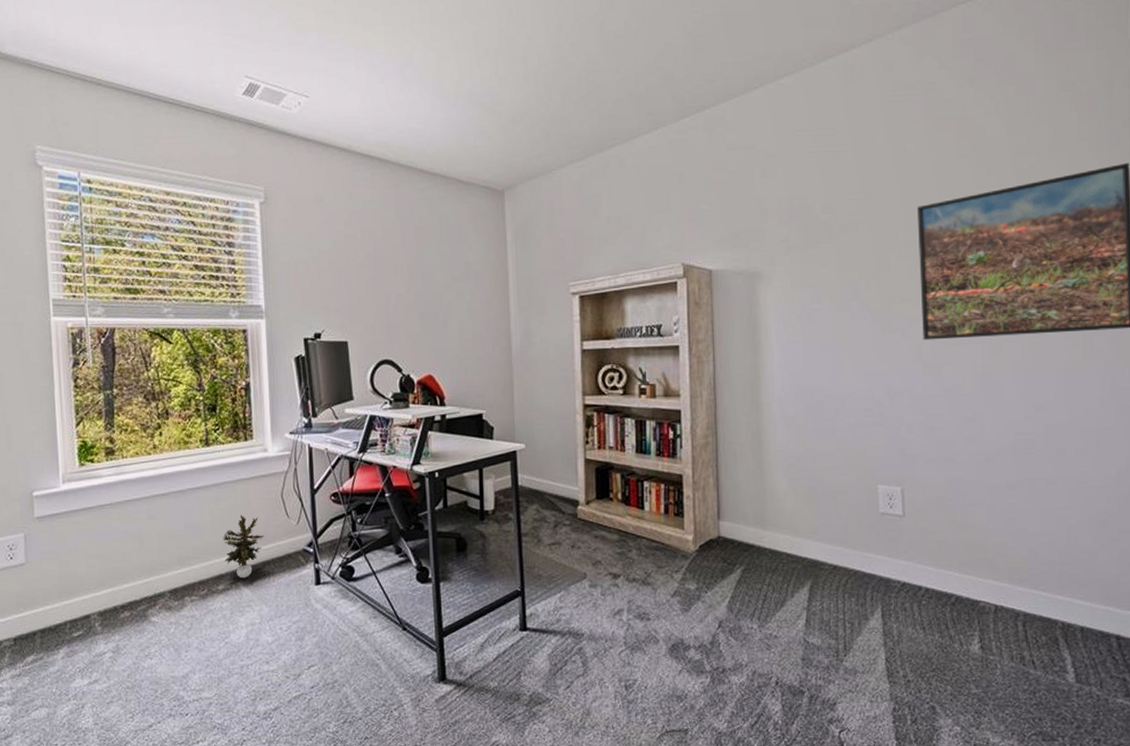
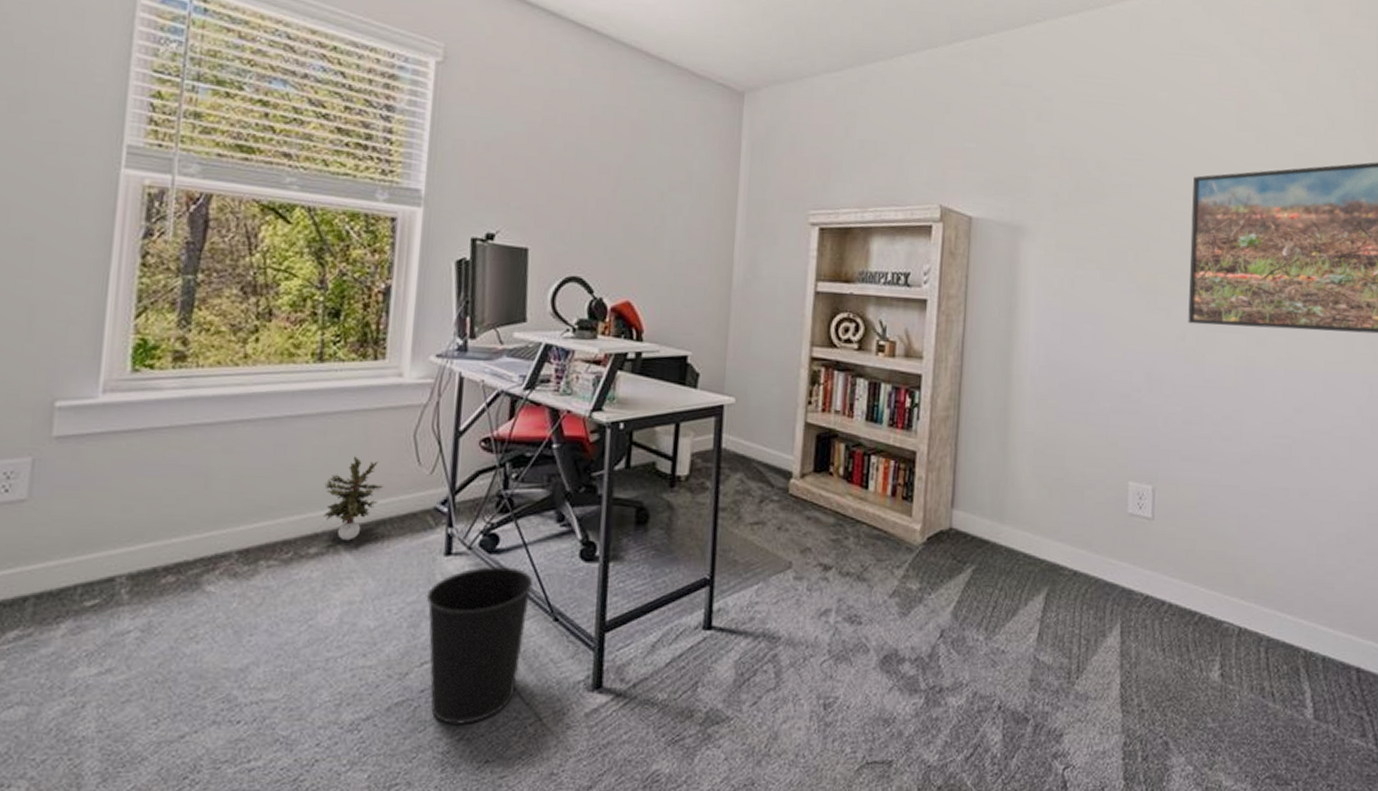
wastebasket: none [306,590,384,712] -> present [426,566,534,726]

